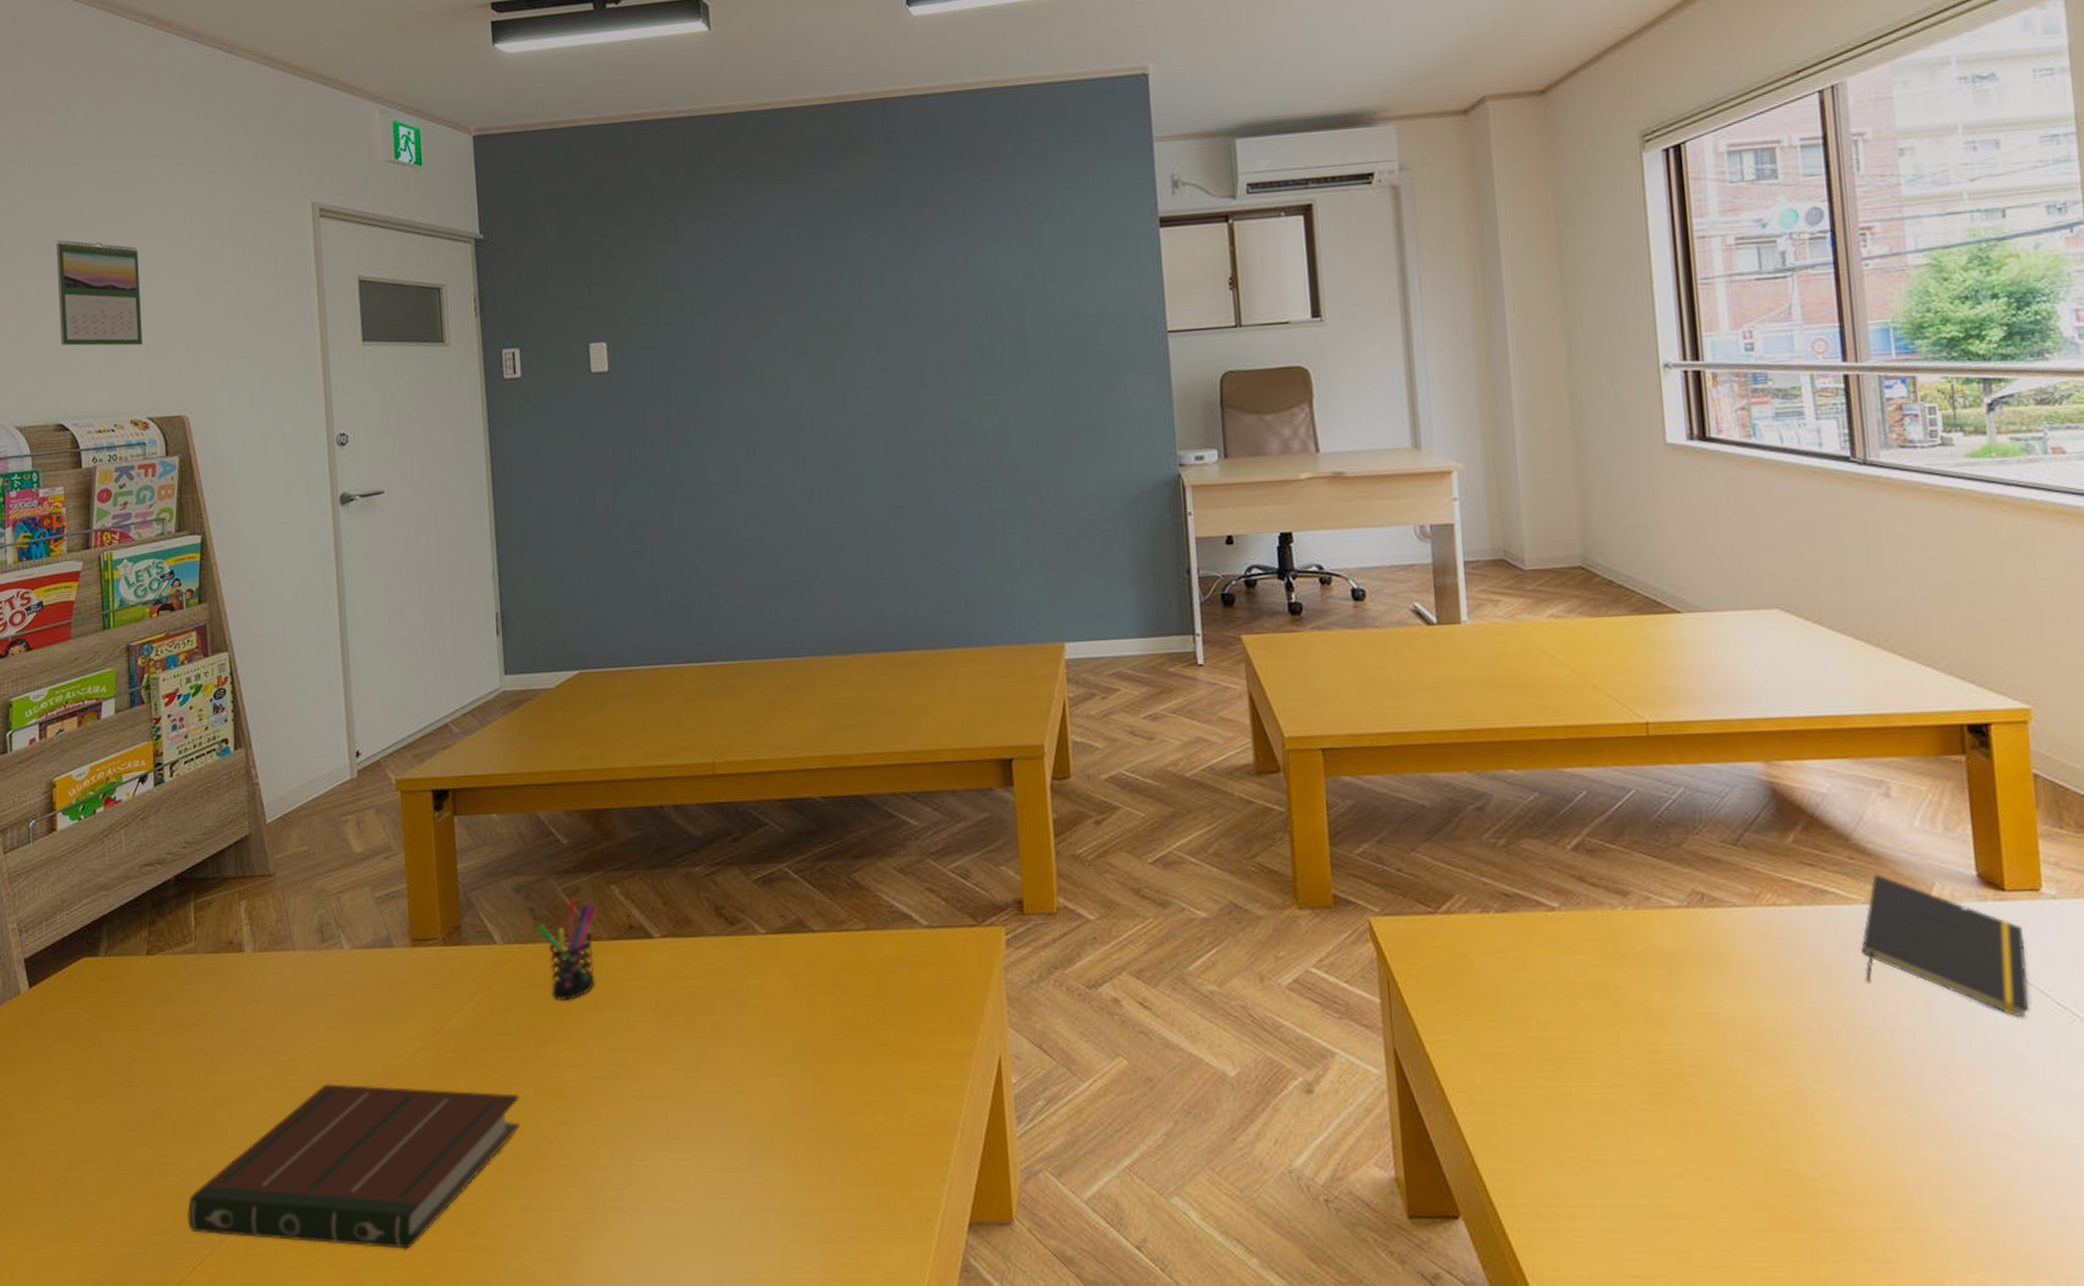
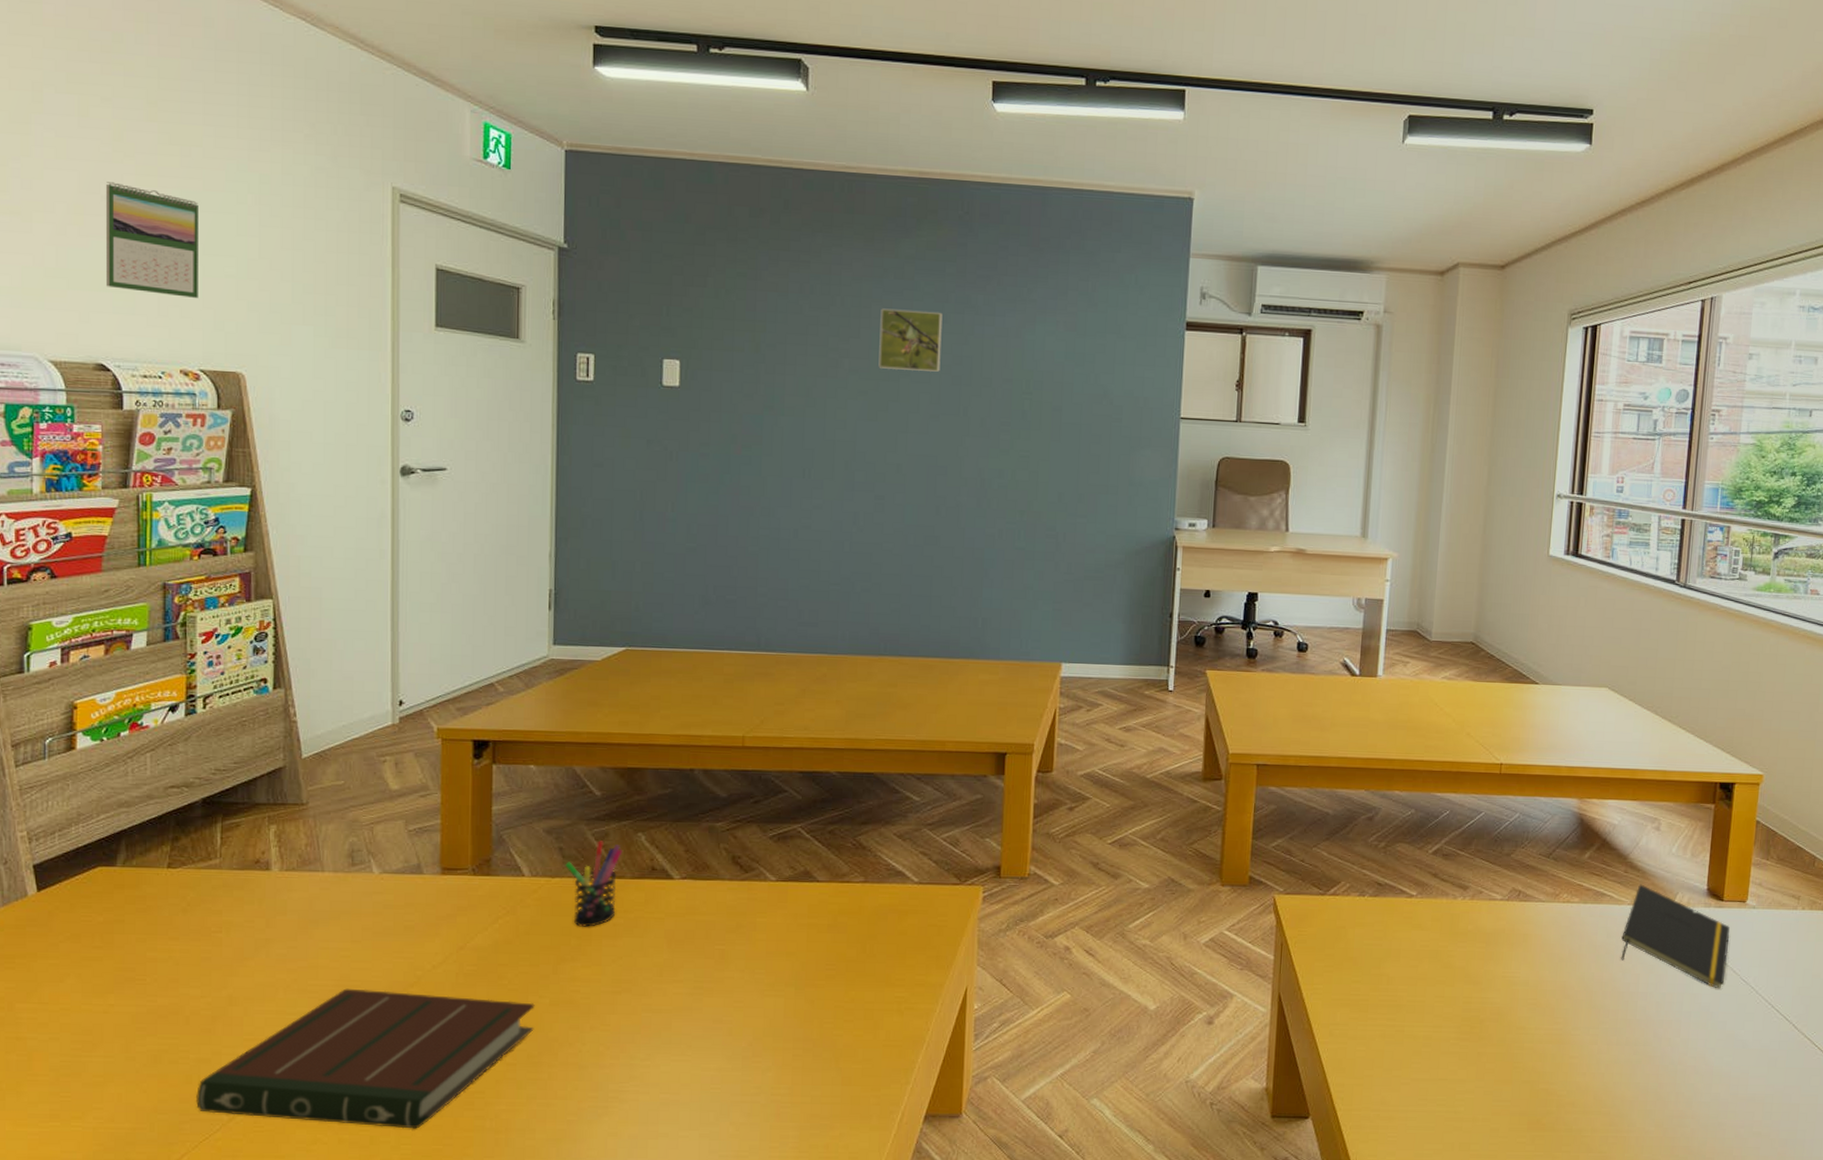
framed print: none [812,248,884,321] -> present [878,308,943,372]

